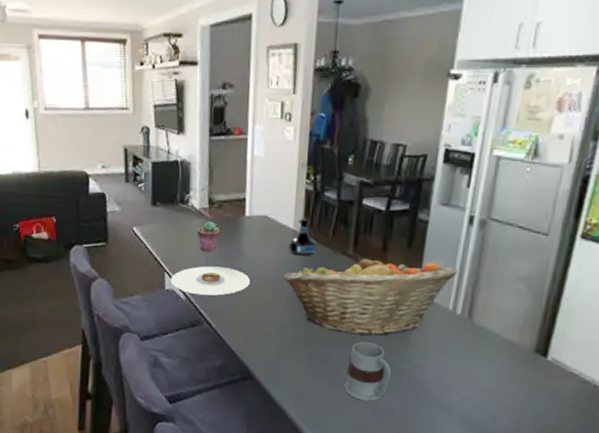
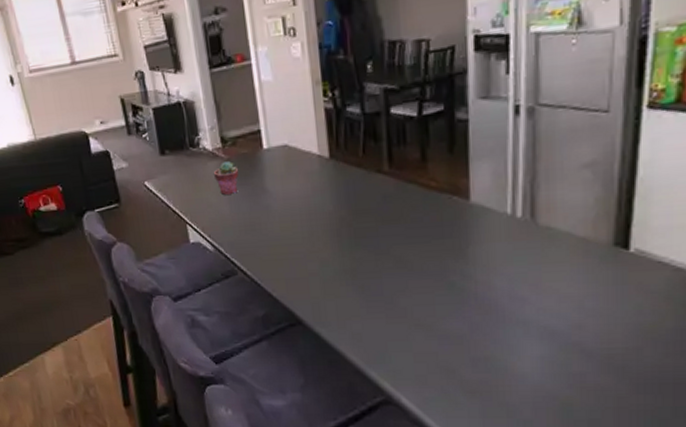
plate: present [171,266,250,296] -> none [194,208,281,243]
fruit basket: present [283,255,458,336] -> none [315,164,512,259]
tequila bottle: present [288,217,318,256] -> none [315,139,349,183]
mug: present [343,342,391,401] -> none [402,264,453,329]

